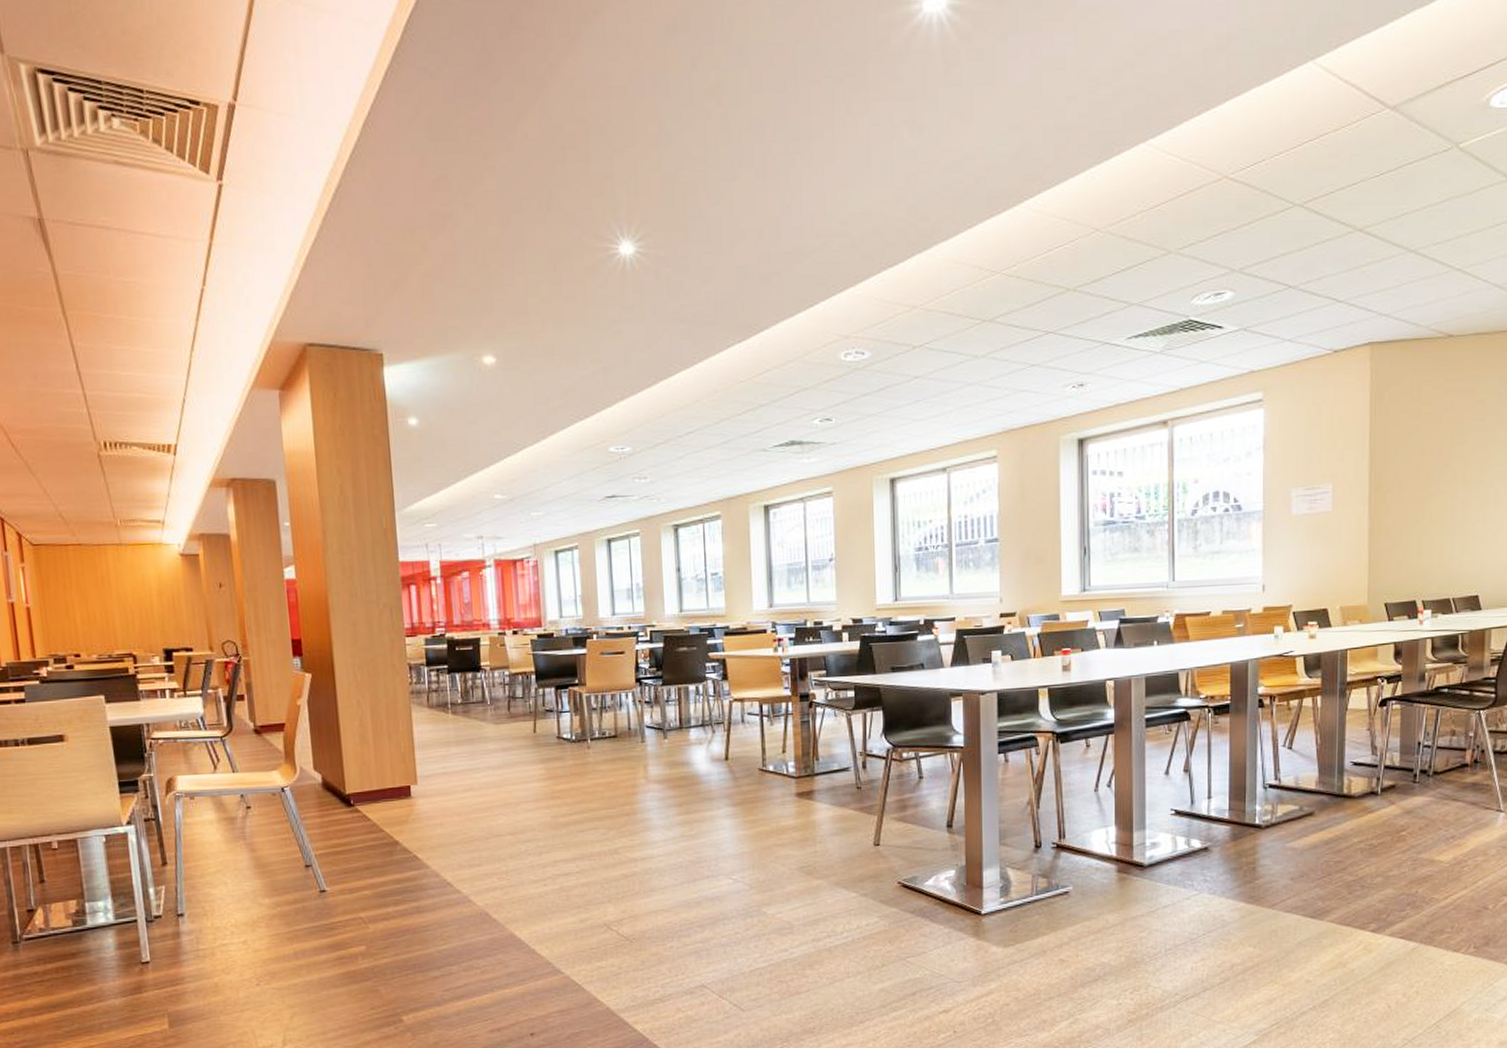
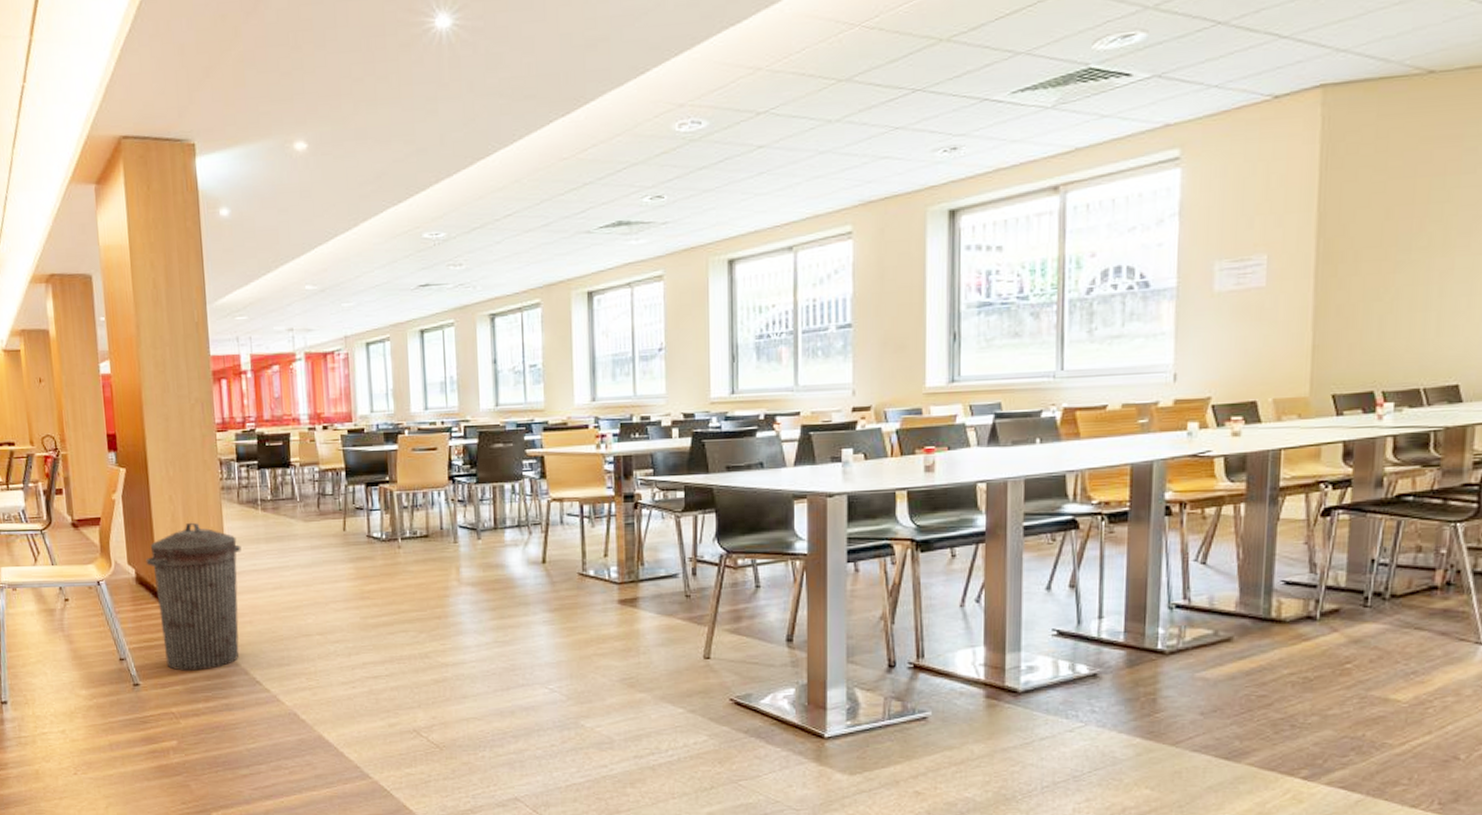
trash can: none [332,726,432,876] -> present [146,522,242,671]

